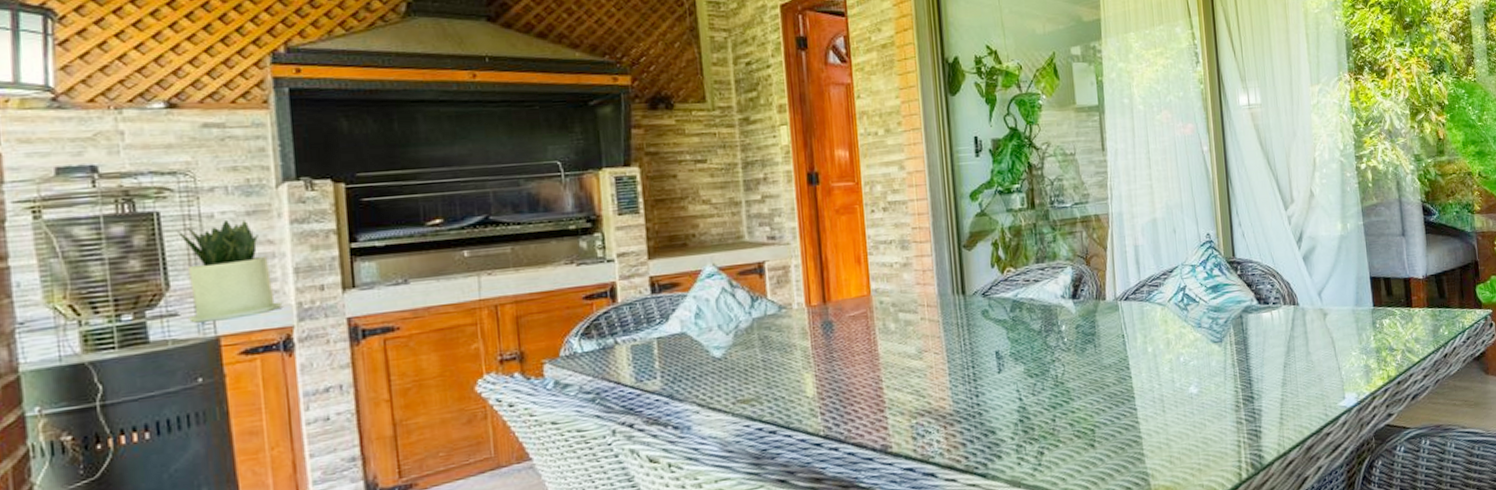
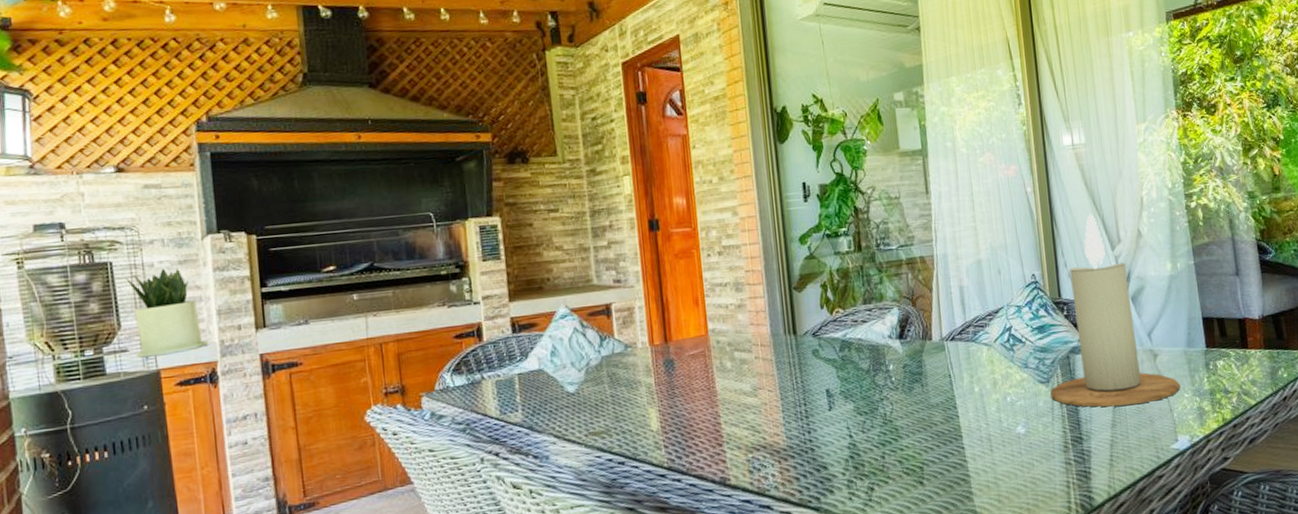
candle: none [1223,174,1349,366] -> present [1050,214,1181,407]

